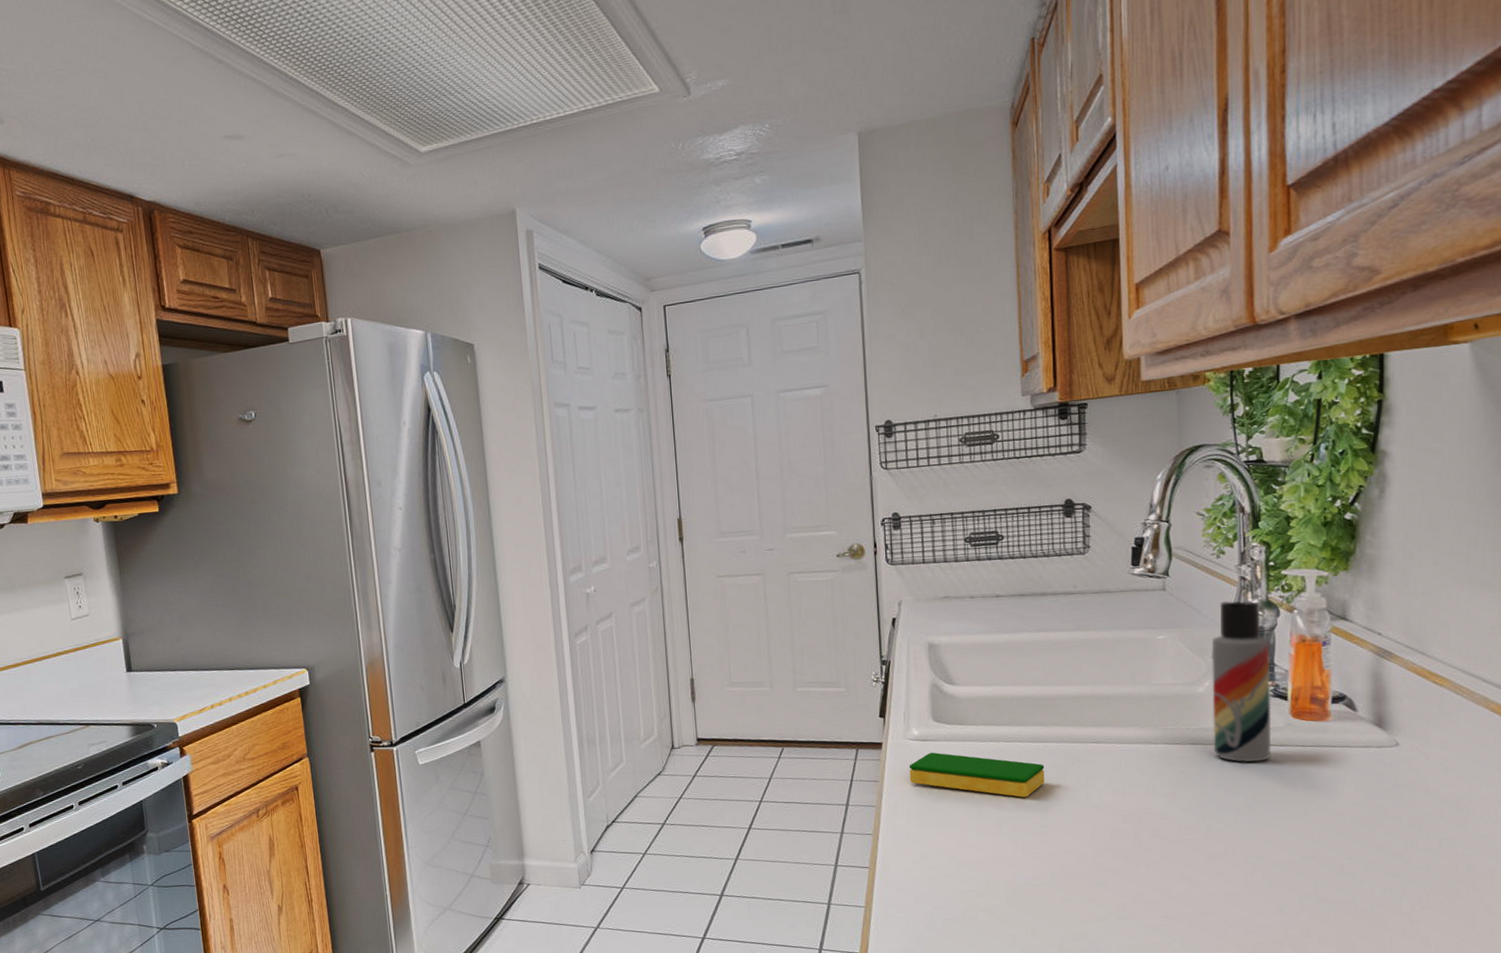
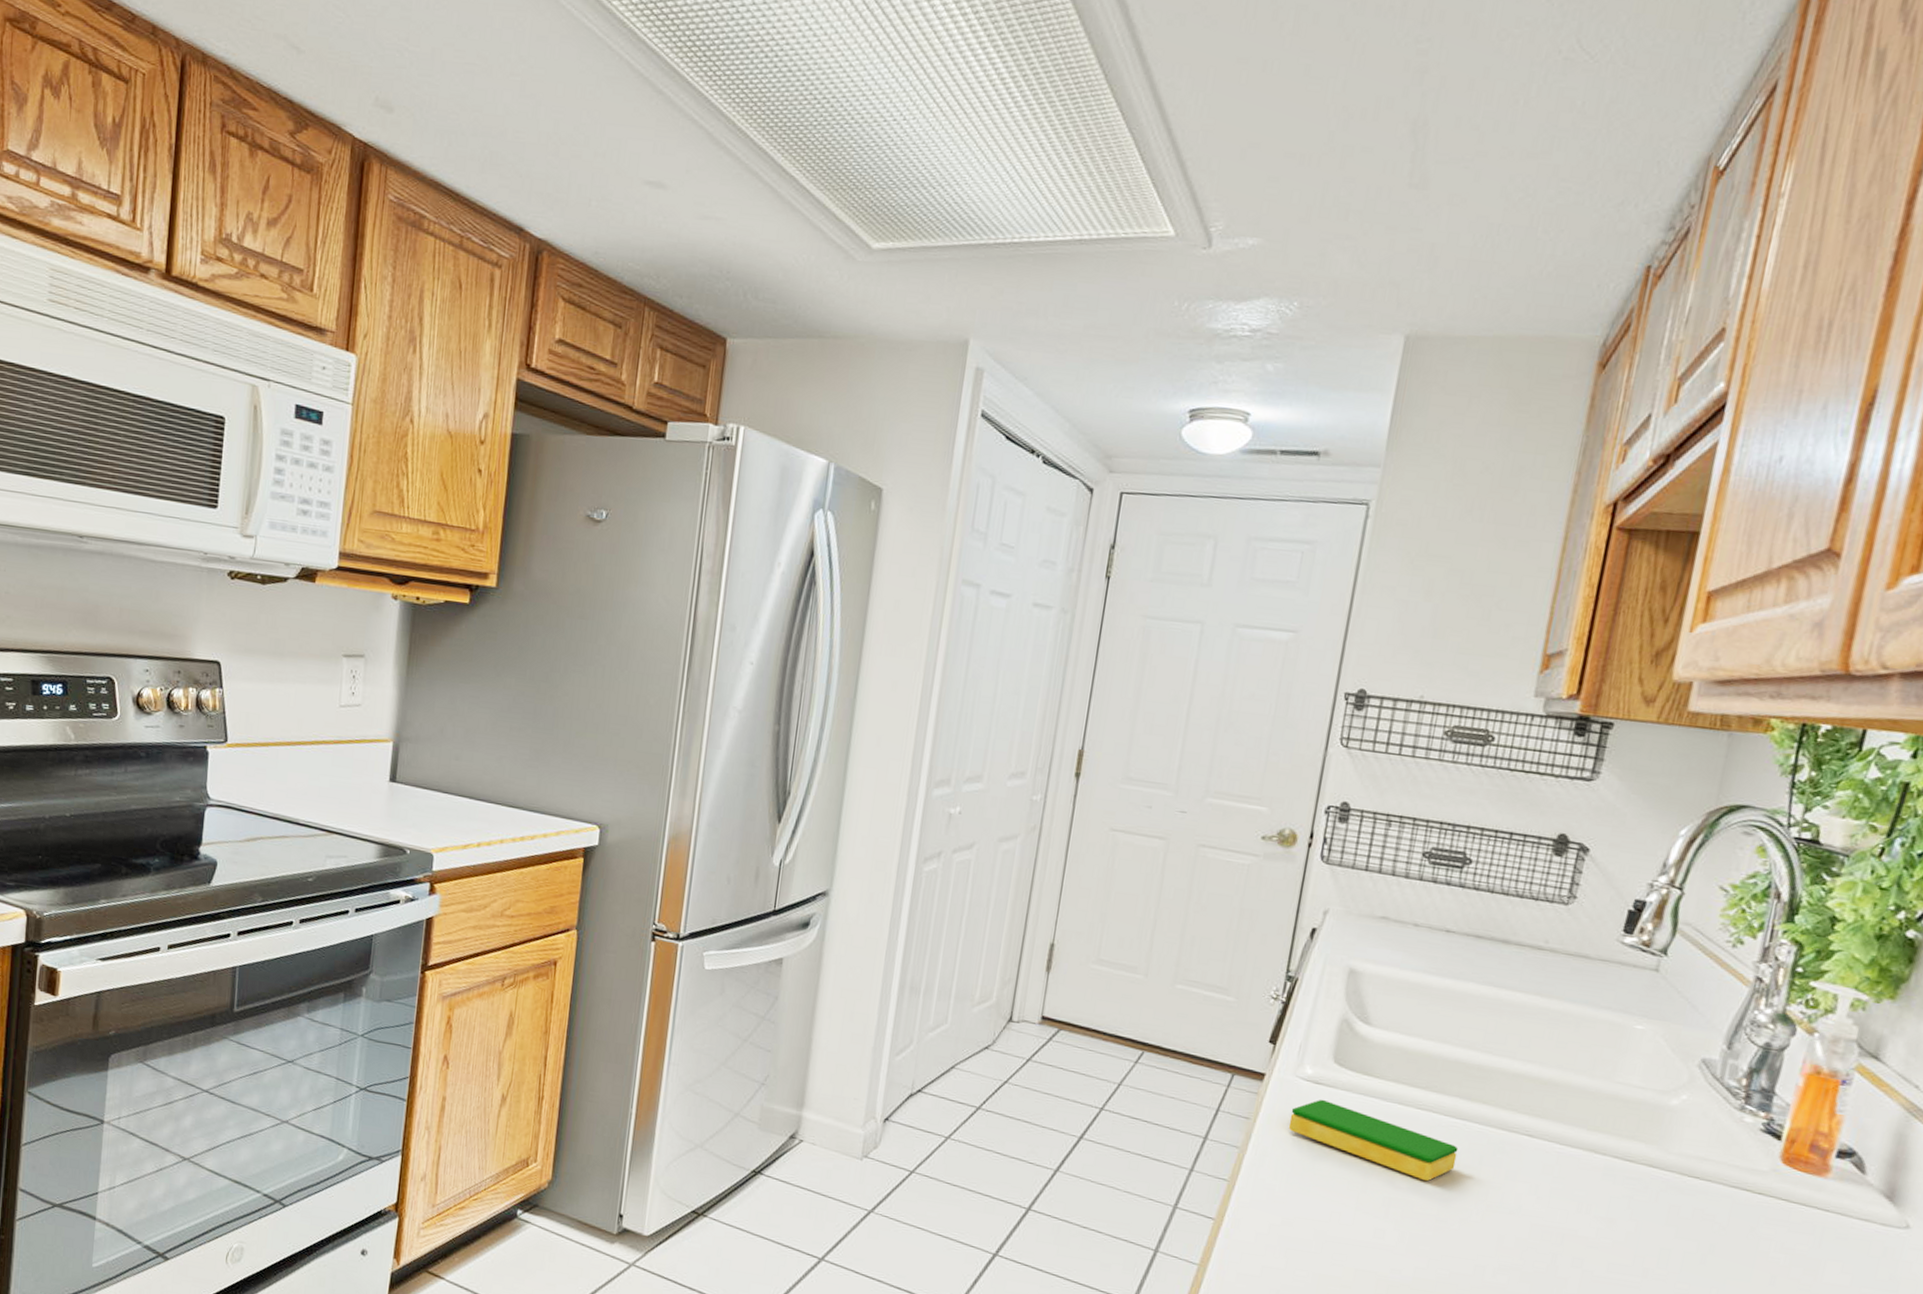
lotion bottle: present [1211,600,1272,763] -> none [1673,1001,1775,1207]

